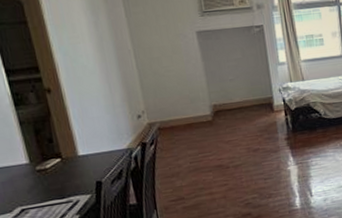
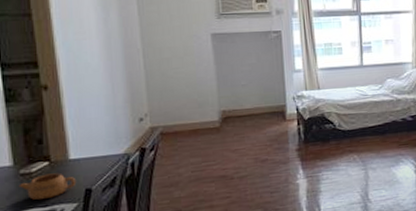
teapot: none [37,168,88,193] -> present [18,173,77,200]

